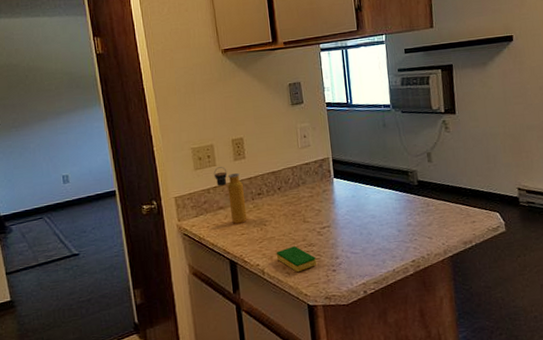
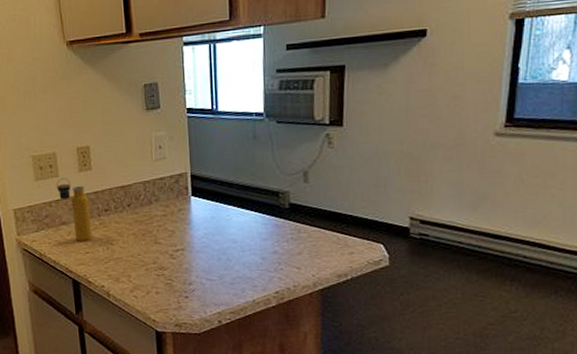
dish sponge: present [276,246,316,273] -> none [123,269,167,297]

